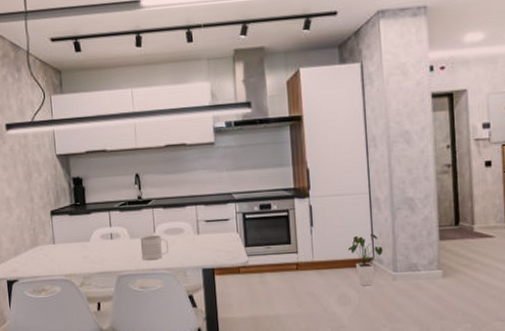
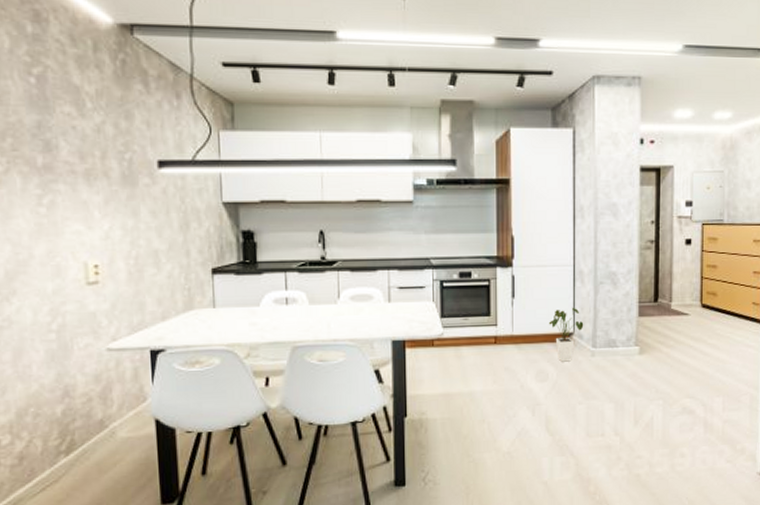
mug: present [140,235,169,261] -> none [321,301,355,330]

